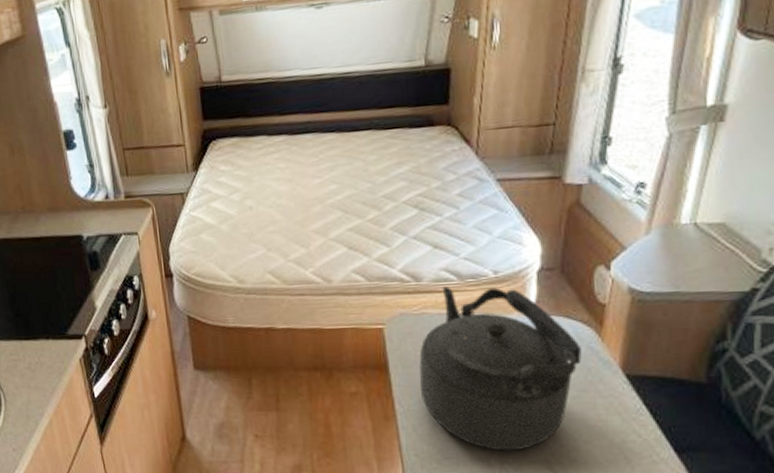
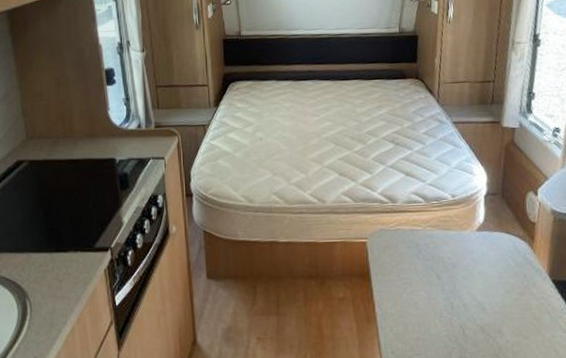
kettle: present [419,287,582,451] -> none [395,207,520,347]

